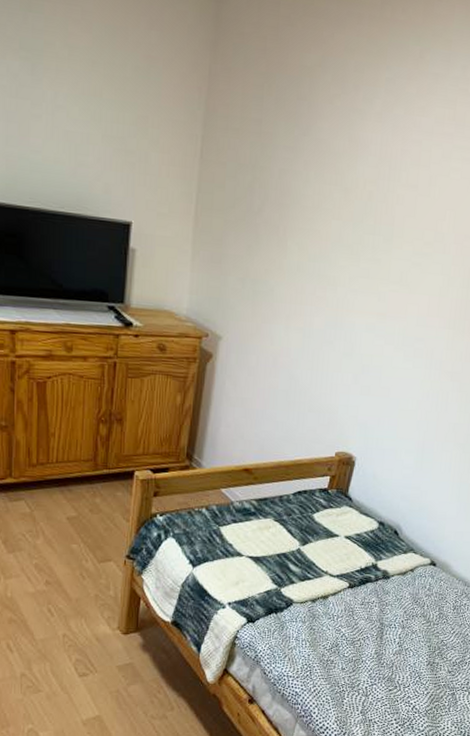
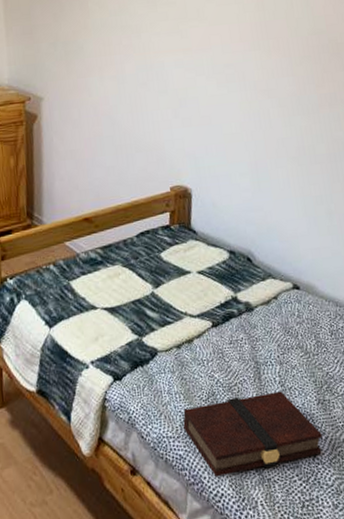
book: none [304,650,425,714] -> present [183,391,322,477]

